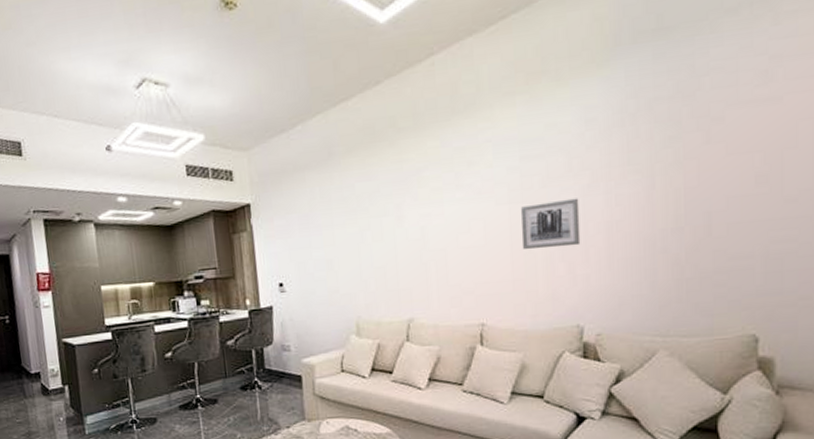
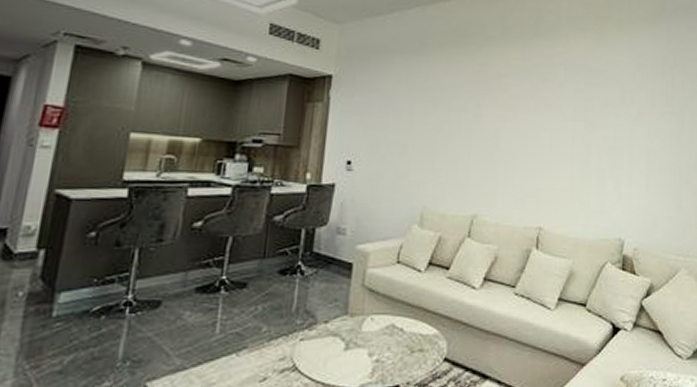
wall art: present [520,198,581,250] -> none [580,125,628,167]

